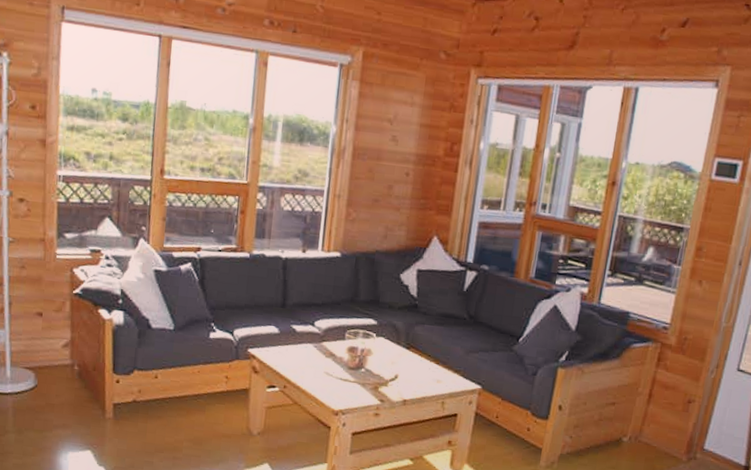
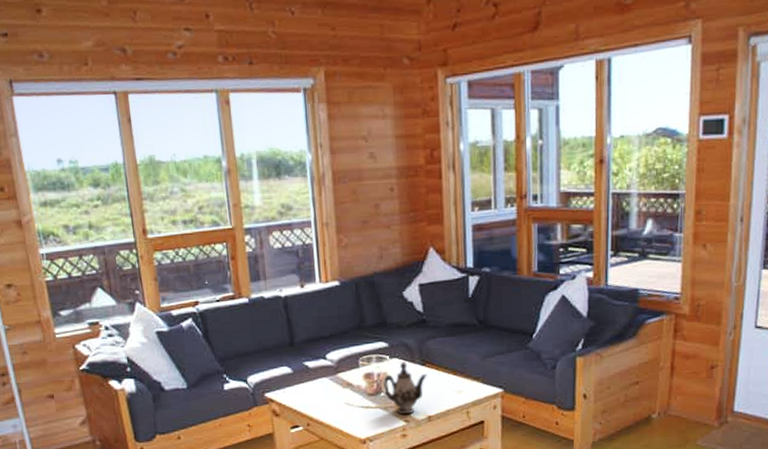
teapot: none [365,342,410,395] -> present [383,362,427,415]

